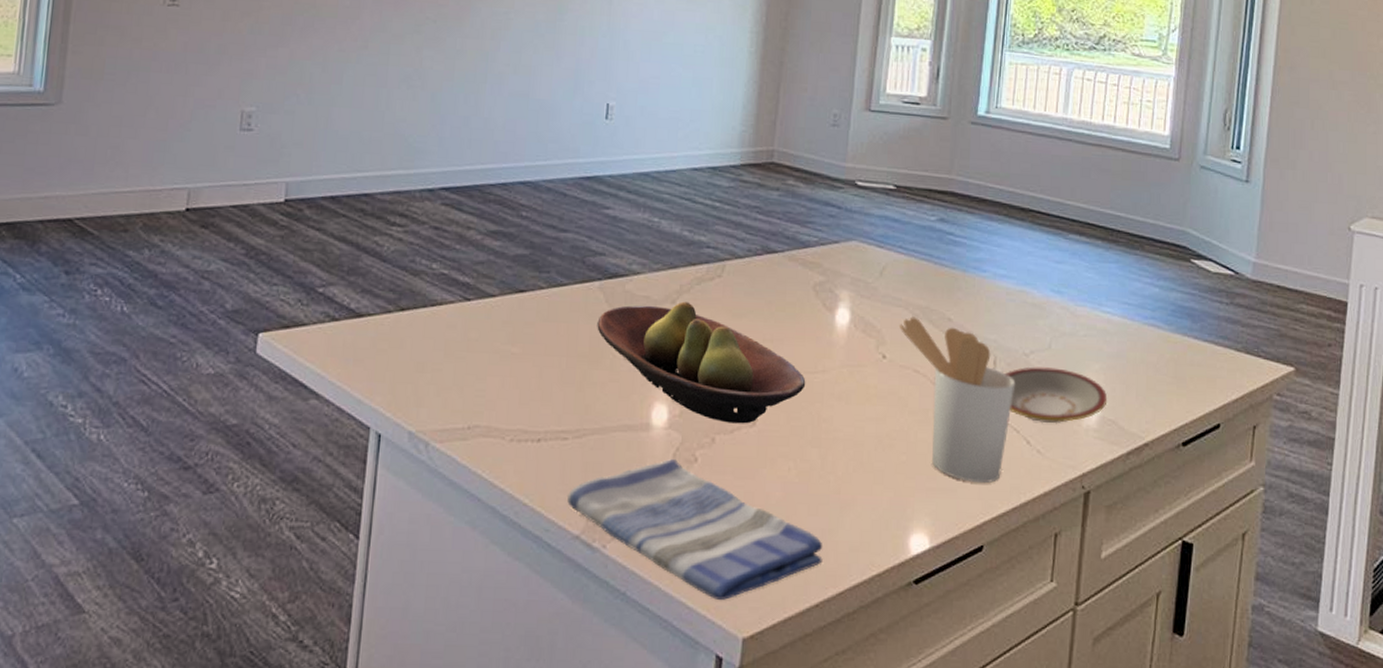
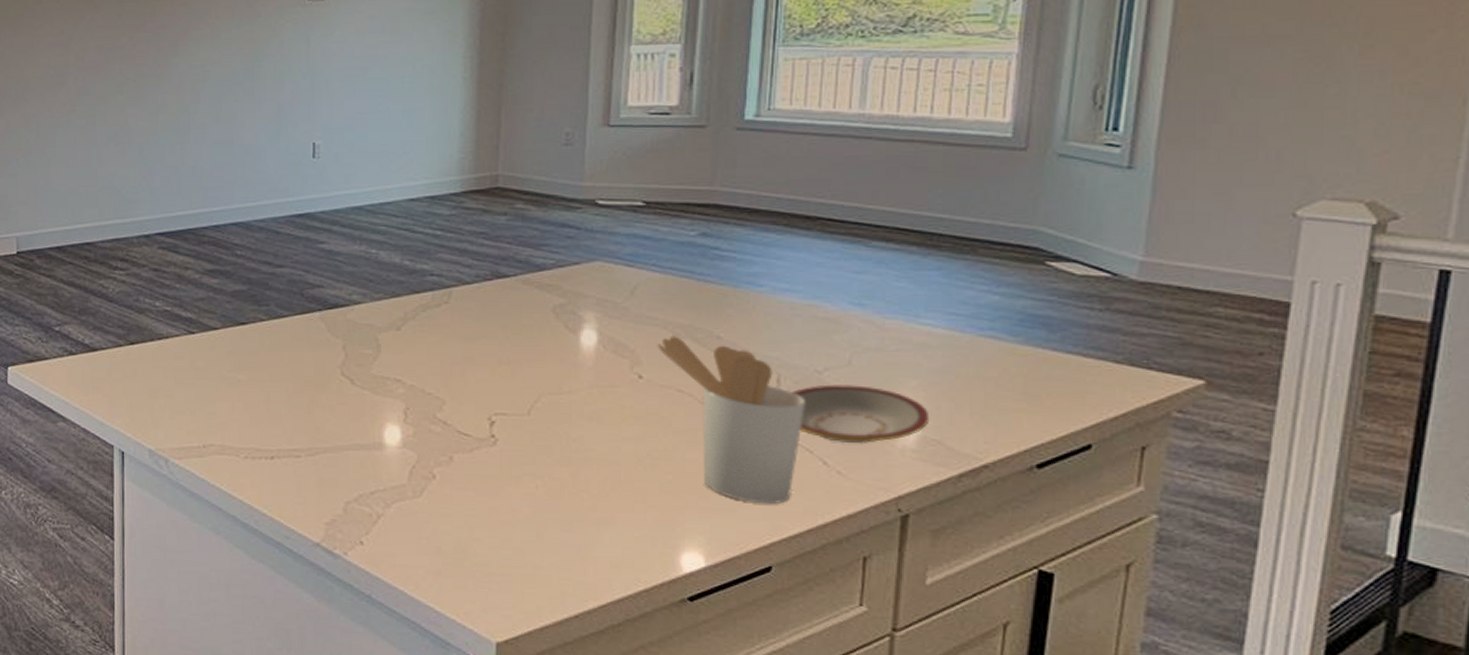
dish towel: present [567,459,823,600] -> none [305,476,580,607]
fruit bowl: present [597,301,806,424] -> none [321,328,550,444]

